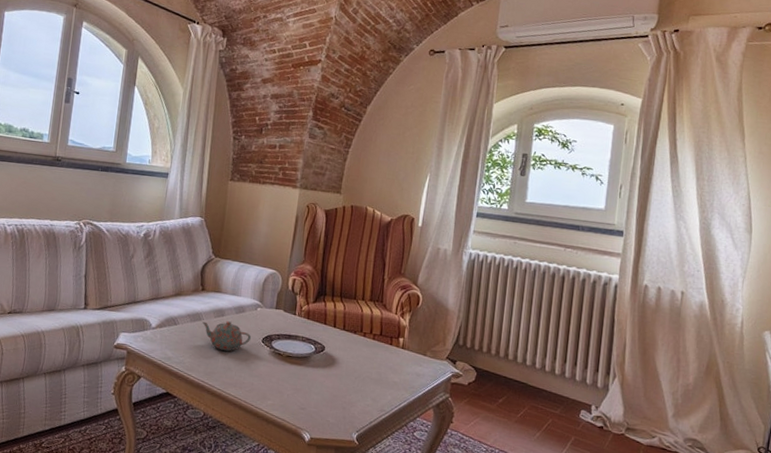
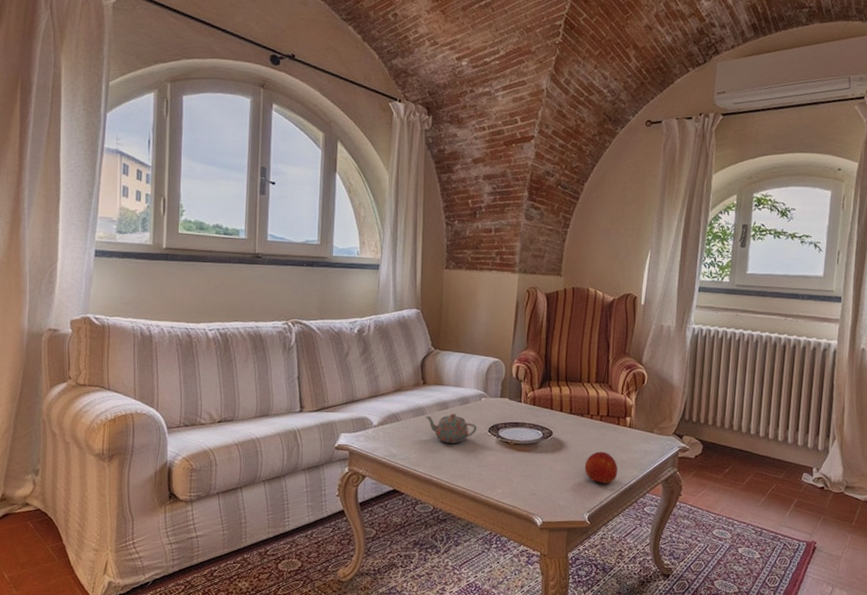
fruit: none [355,370,389,405] -> present [584,451,618,485]

